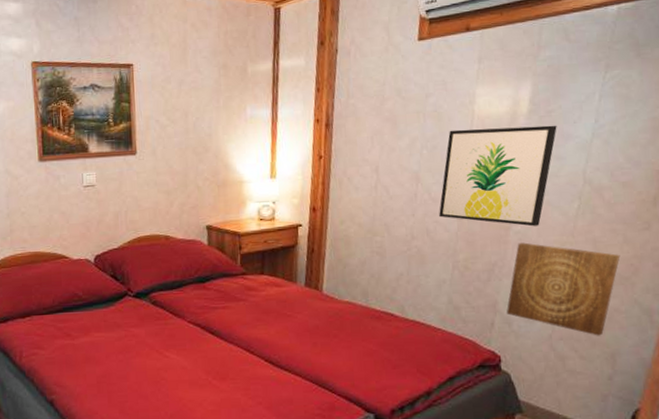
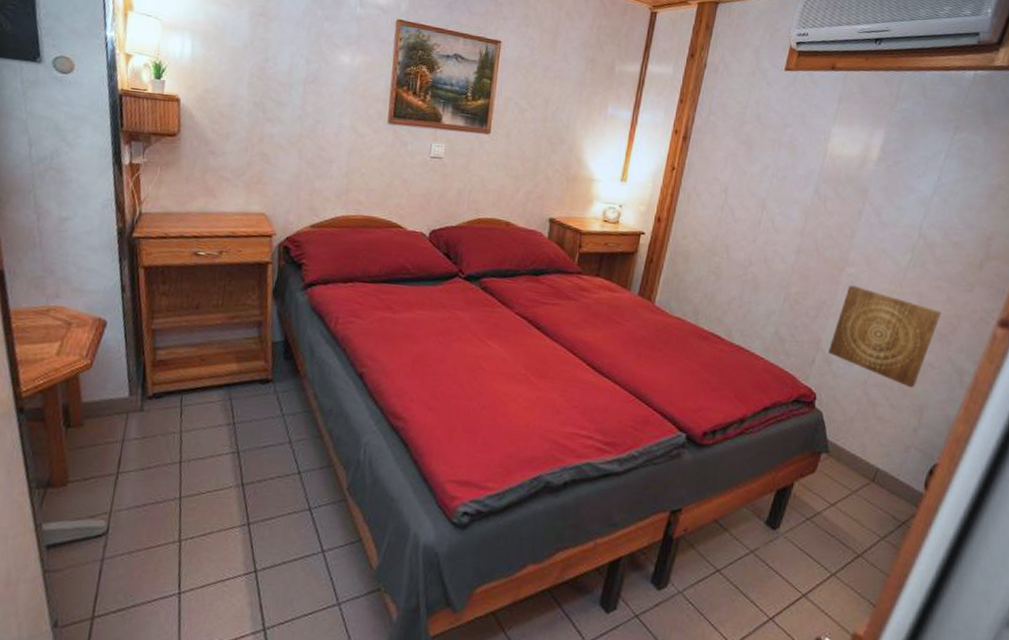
wall art: present [439,125,557,227] -> none [779,163,902,272]

